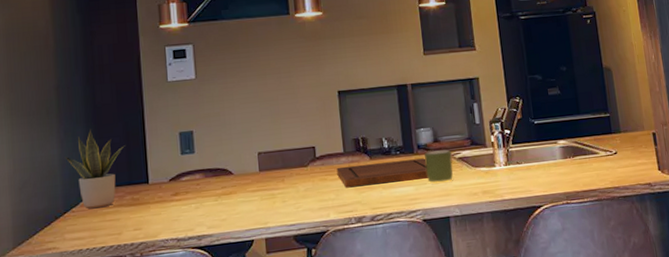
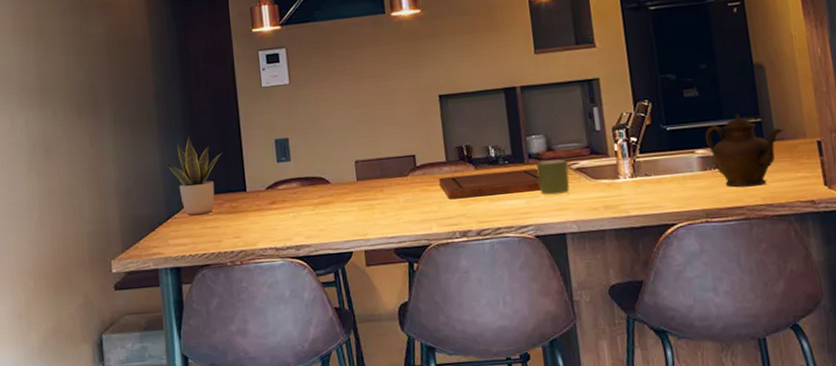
teapot: none [565,109,627,173] -> present [705,114,783,187]

